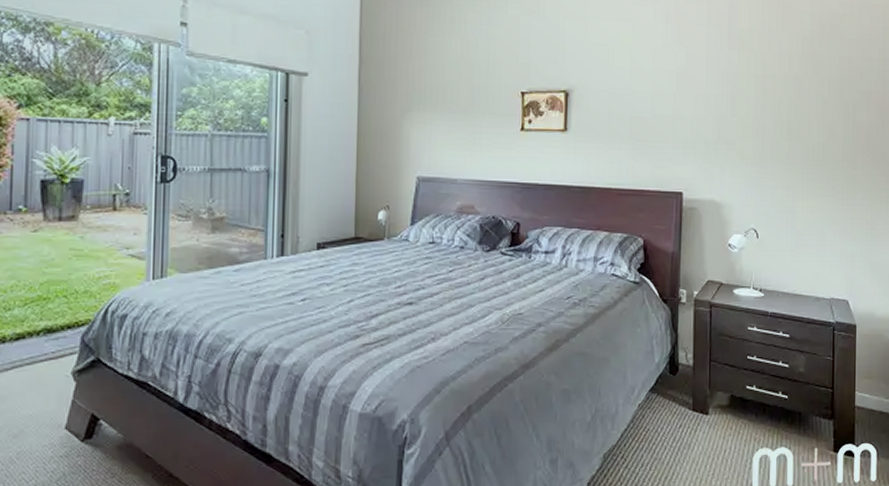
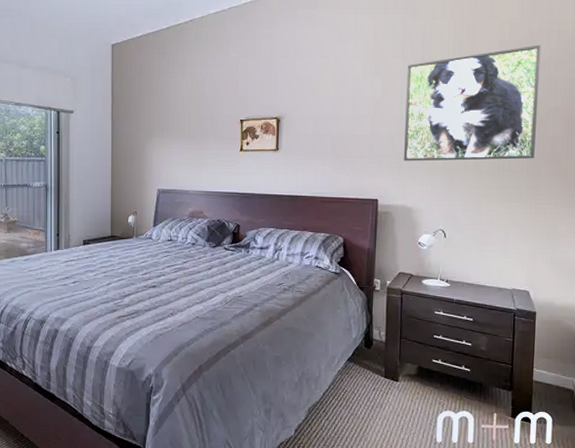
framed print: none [711,19,853,148] -> present [404,44,541,161]

